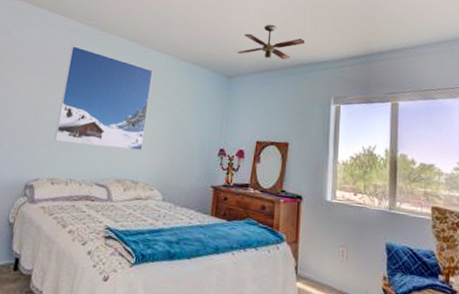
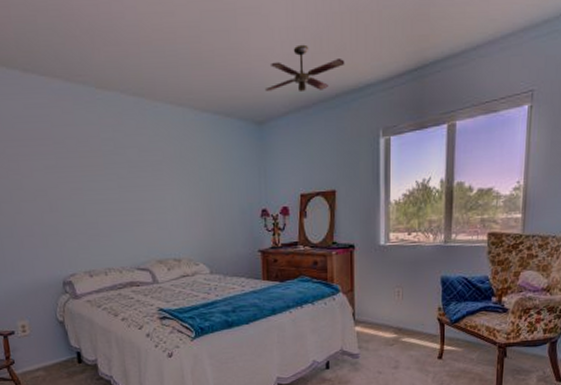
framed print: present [54,46,153,150] -> none [65,114,178,230]

